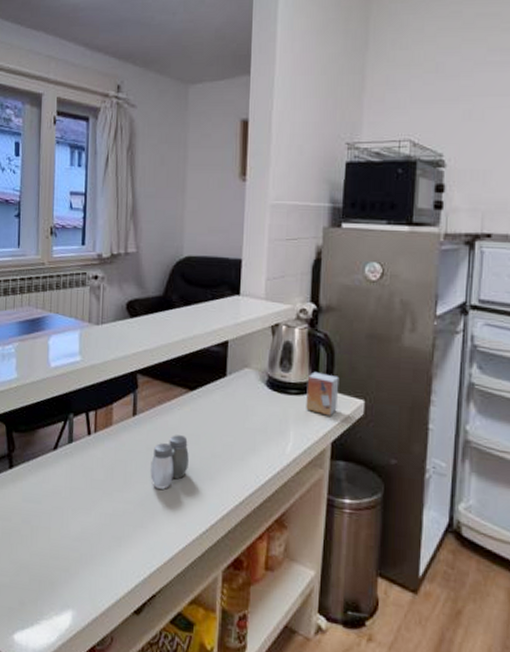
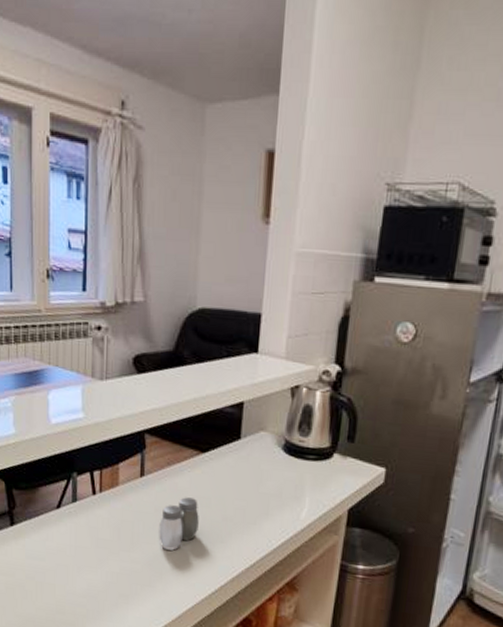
small box: present [306,371,339,416] -> none [324,437,361,483]

